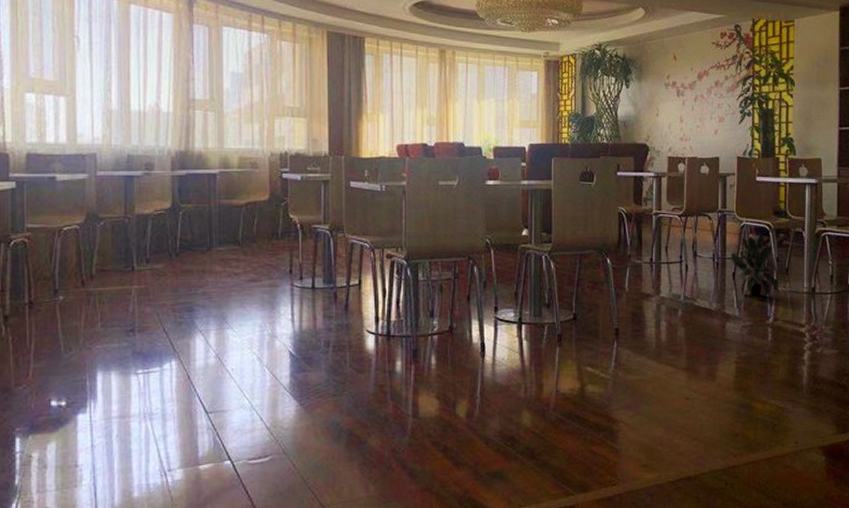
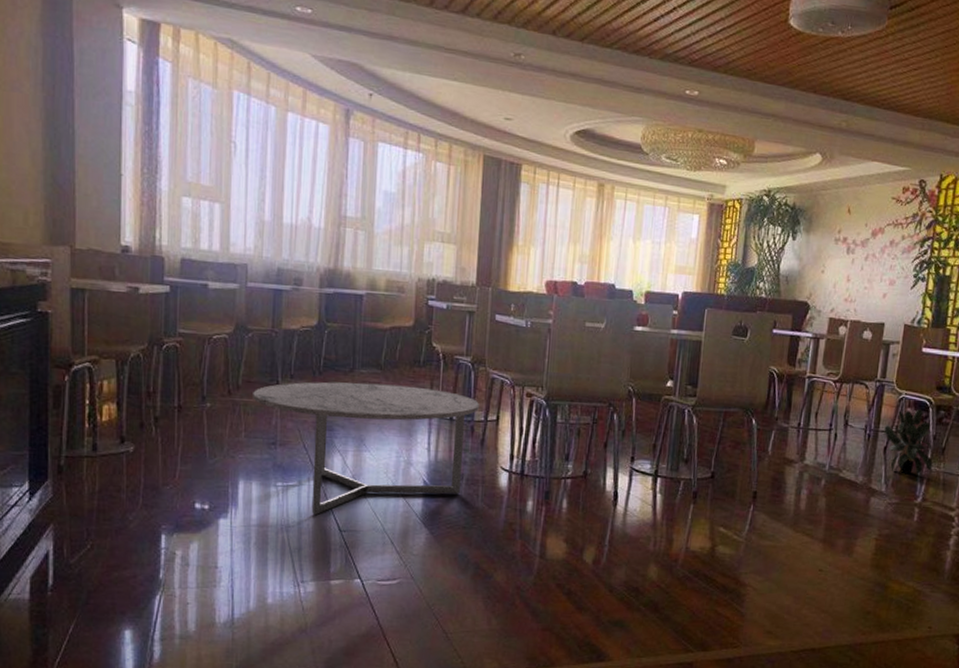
coffee table: none [108,259,340,399] -> present [253,381,479,515]

